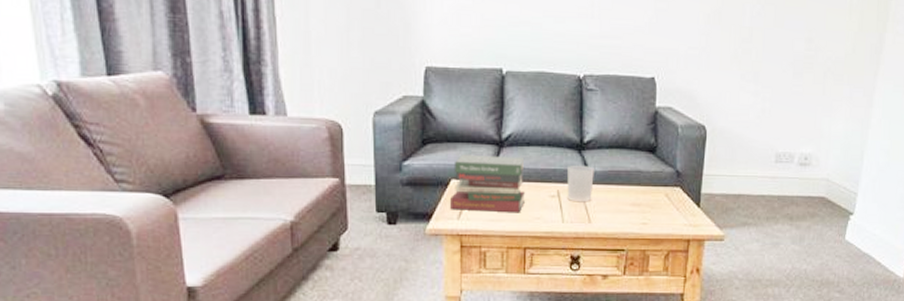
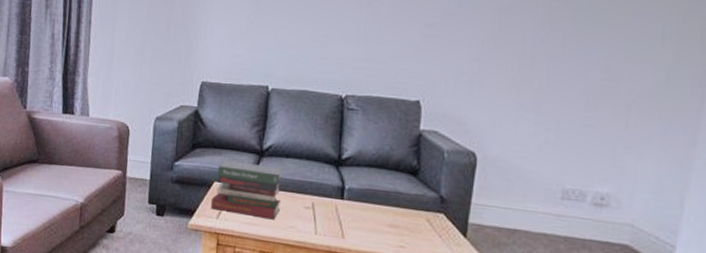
candle holder: present [567,165,594,202] -> none [321,179,351,218]

